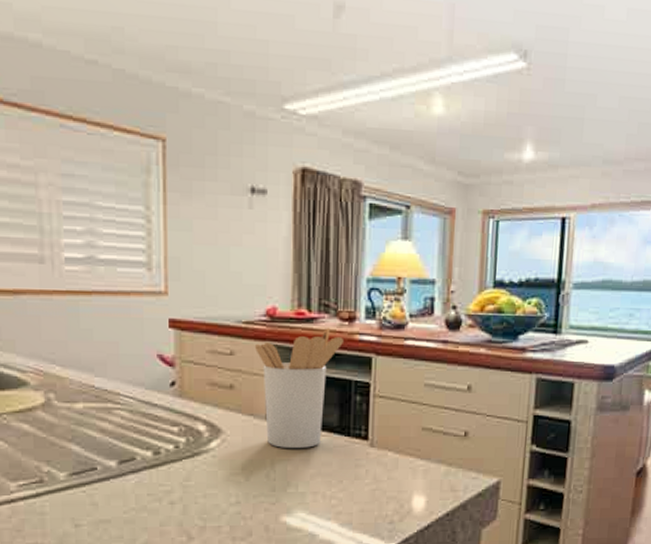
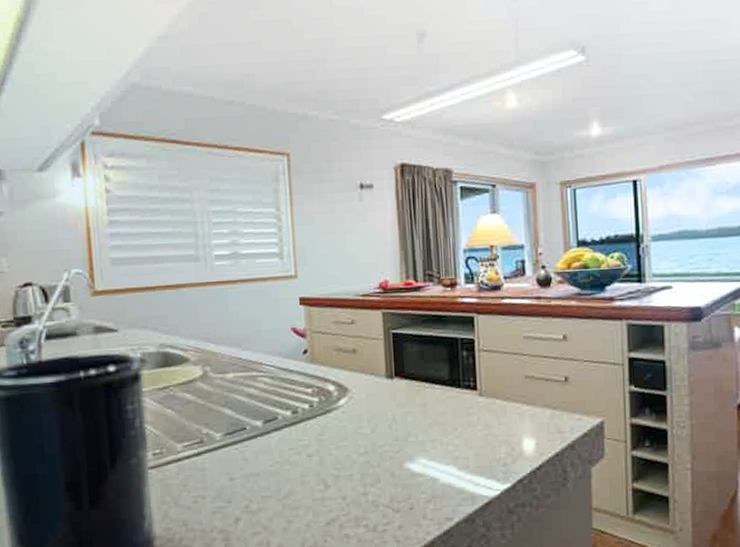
utensil holder: present [255,327,343,448] -> none [372,293,448,402]

